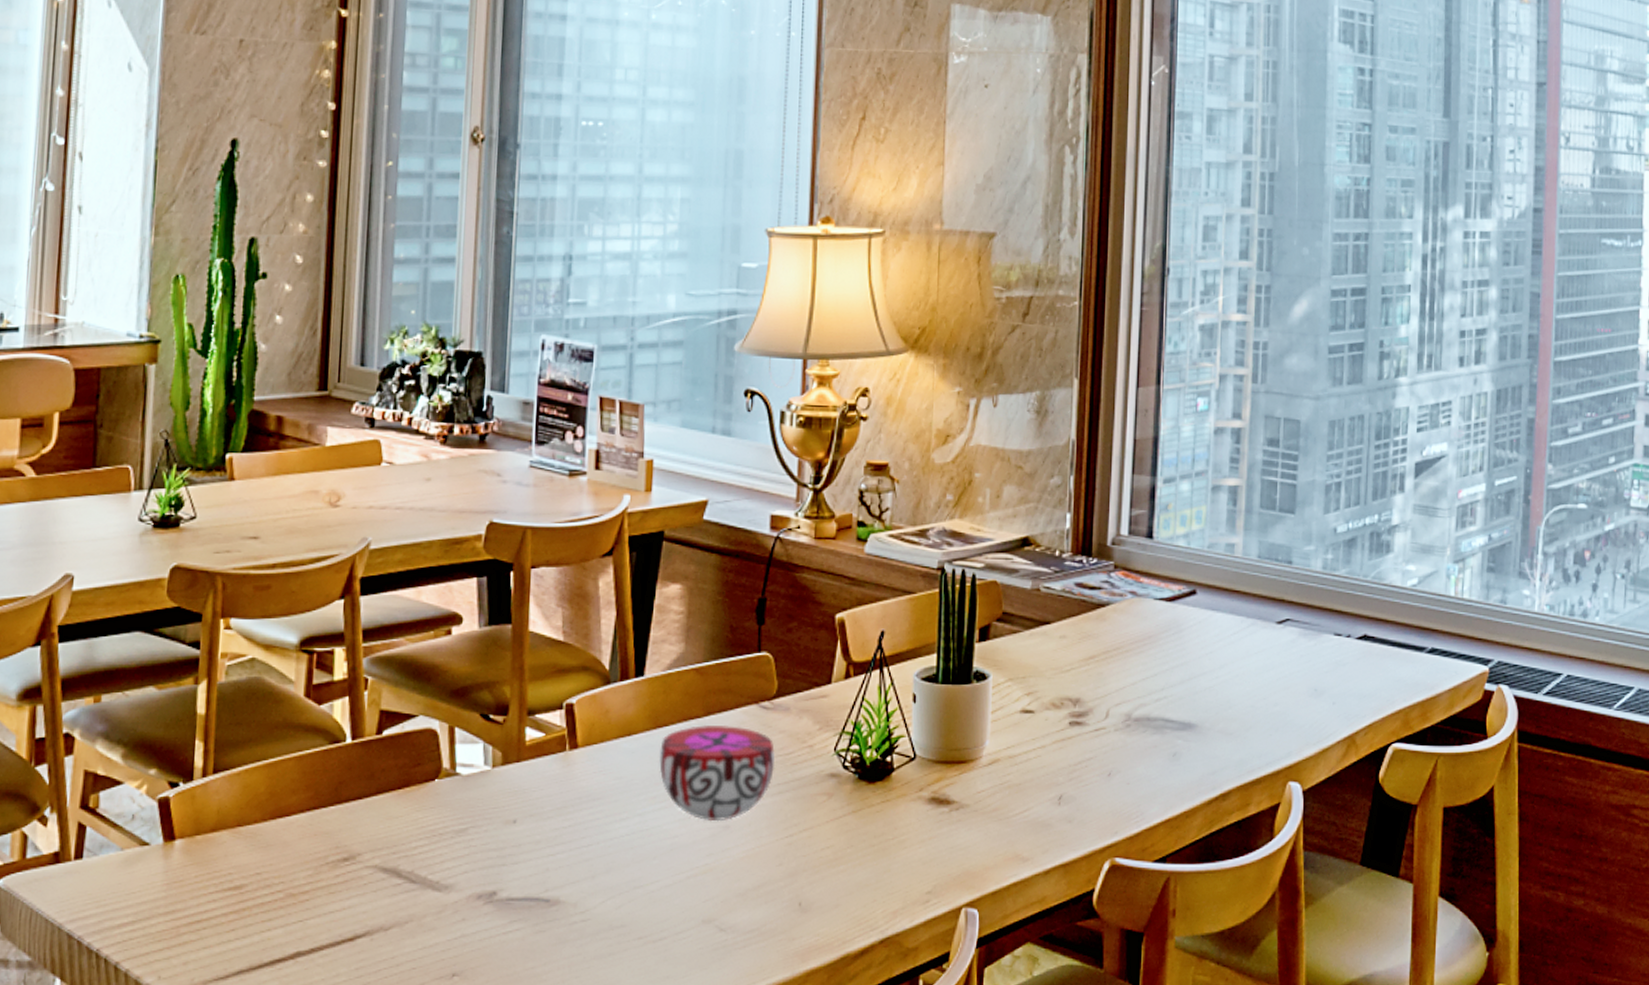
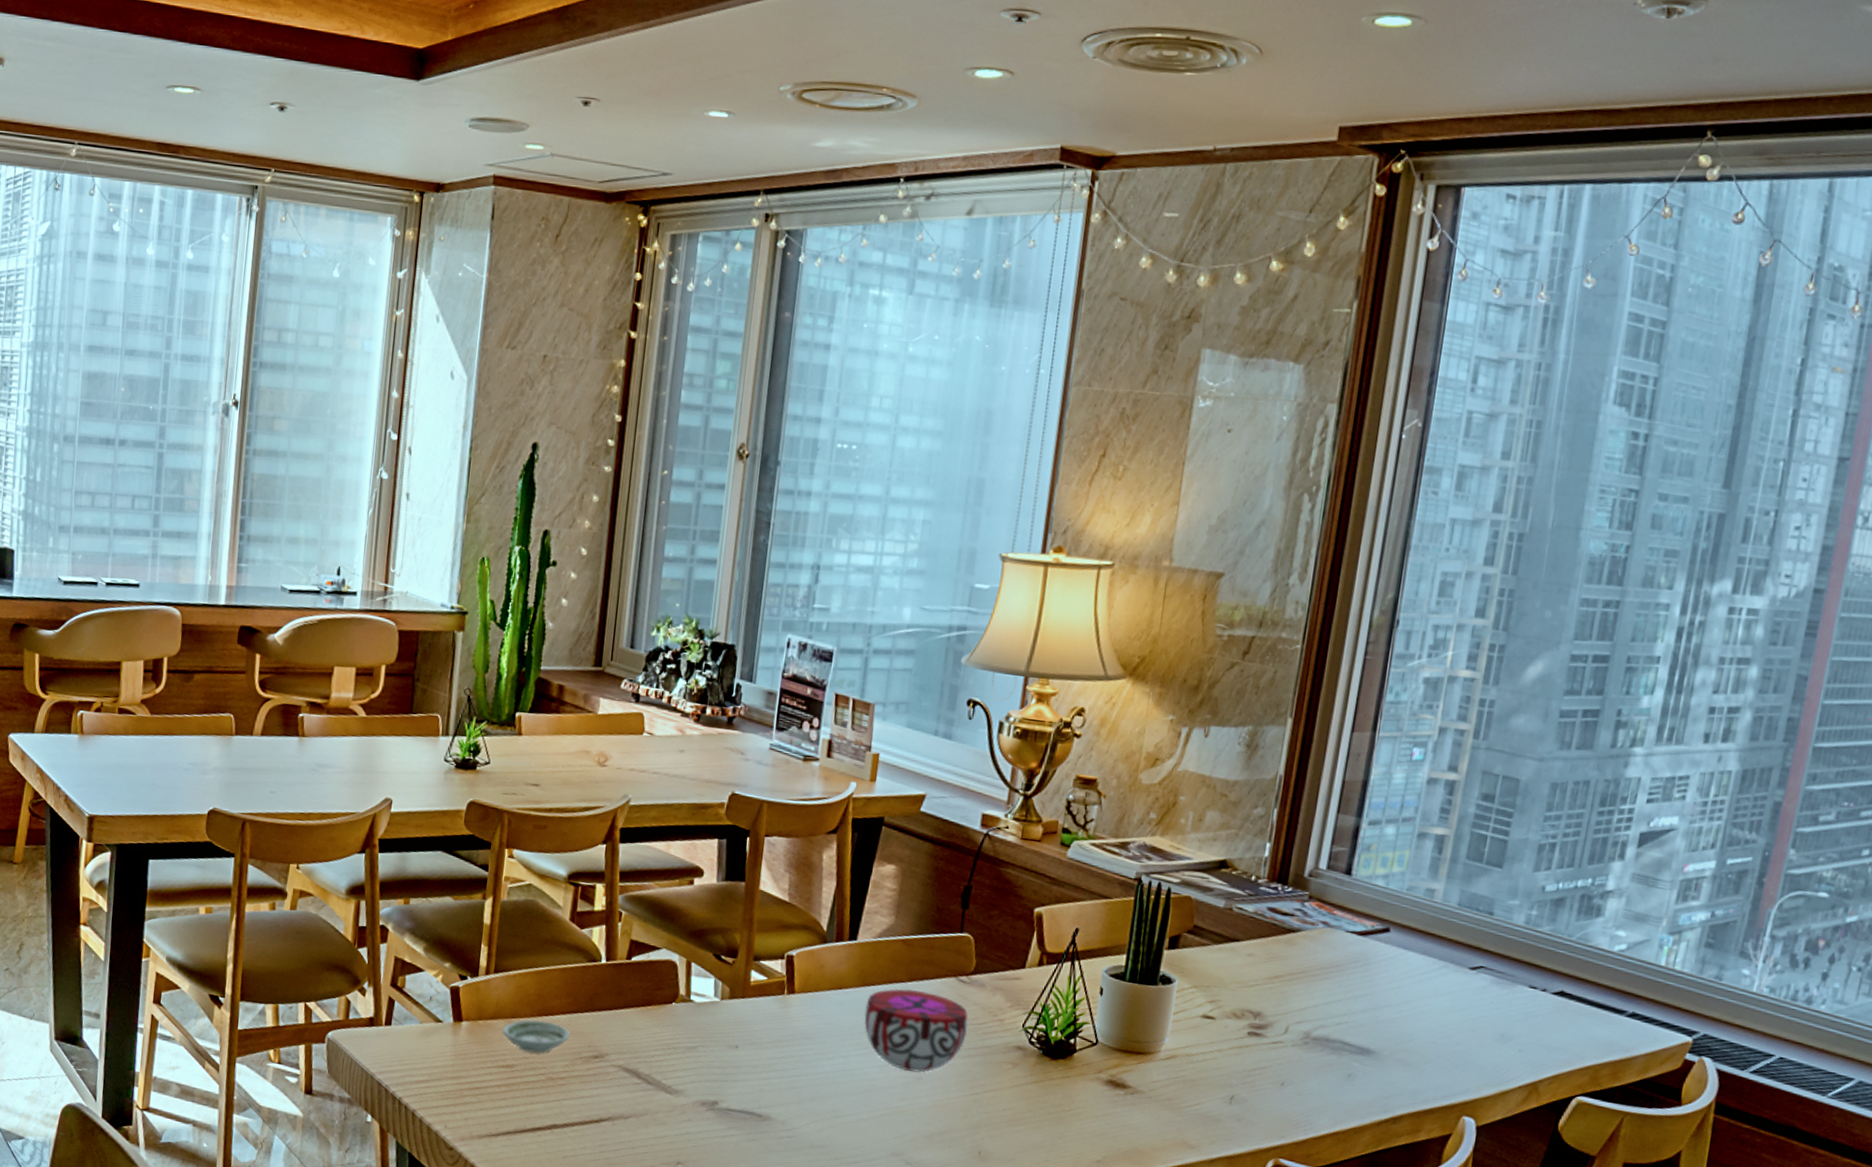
saucer: none [226,824,312,867] -> present [502,1020,570,1053]

